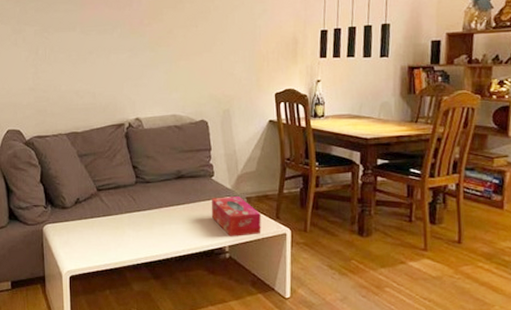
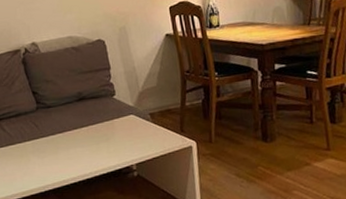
tissue box: present [211,197,261,237] -> none [114,113,167,155]

